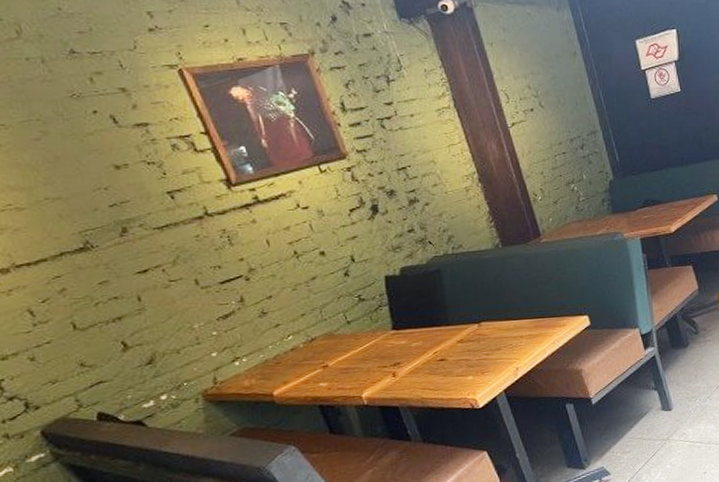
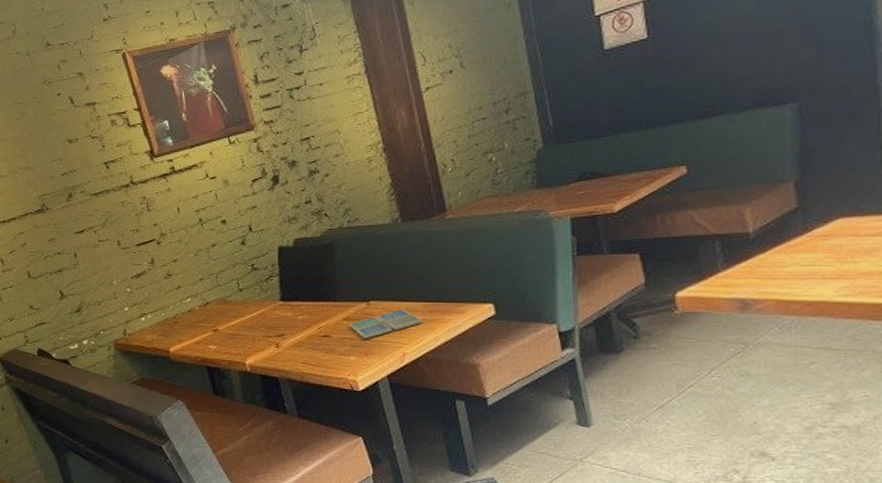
drink coaster: none [464,327,530,359] -> present [349,309,423,340]

